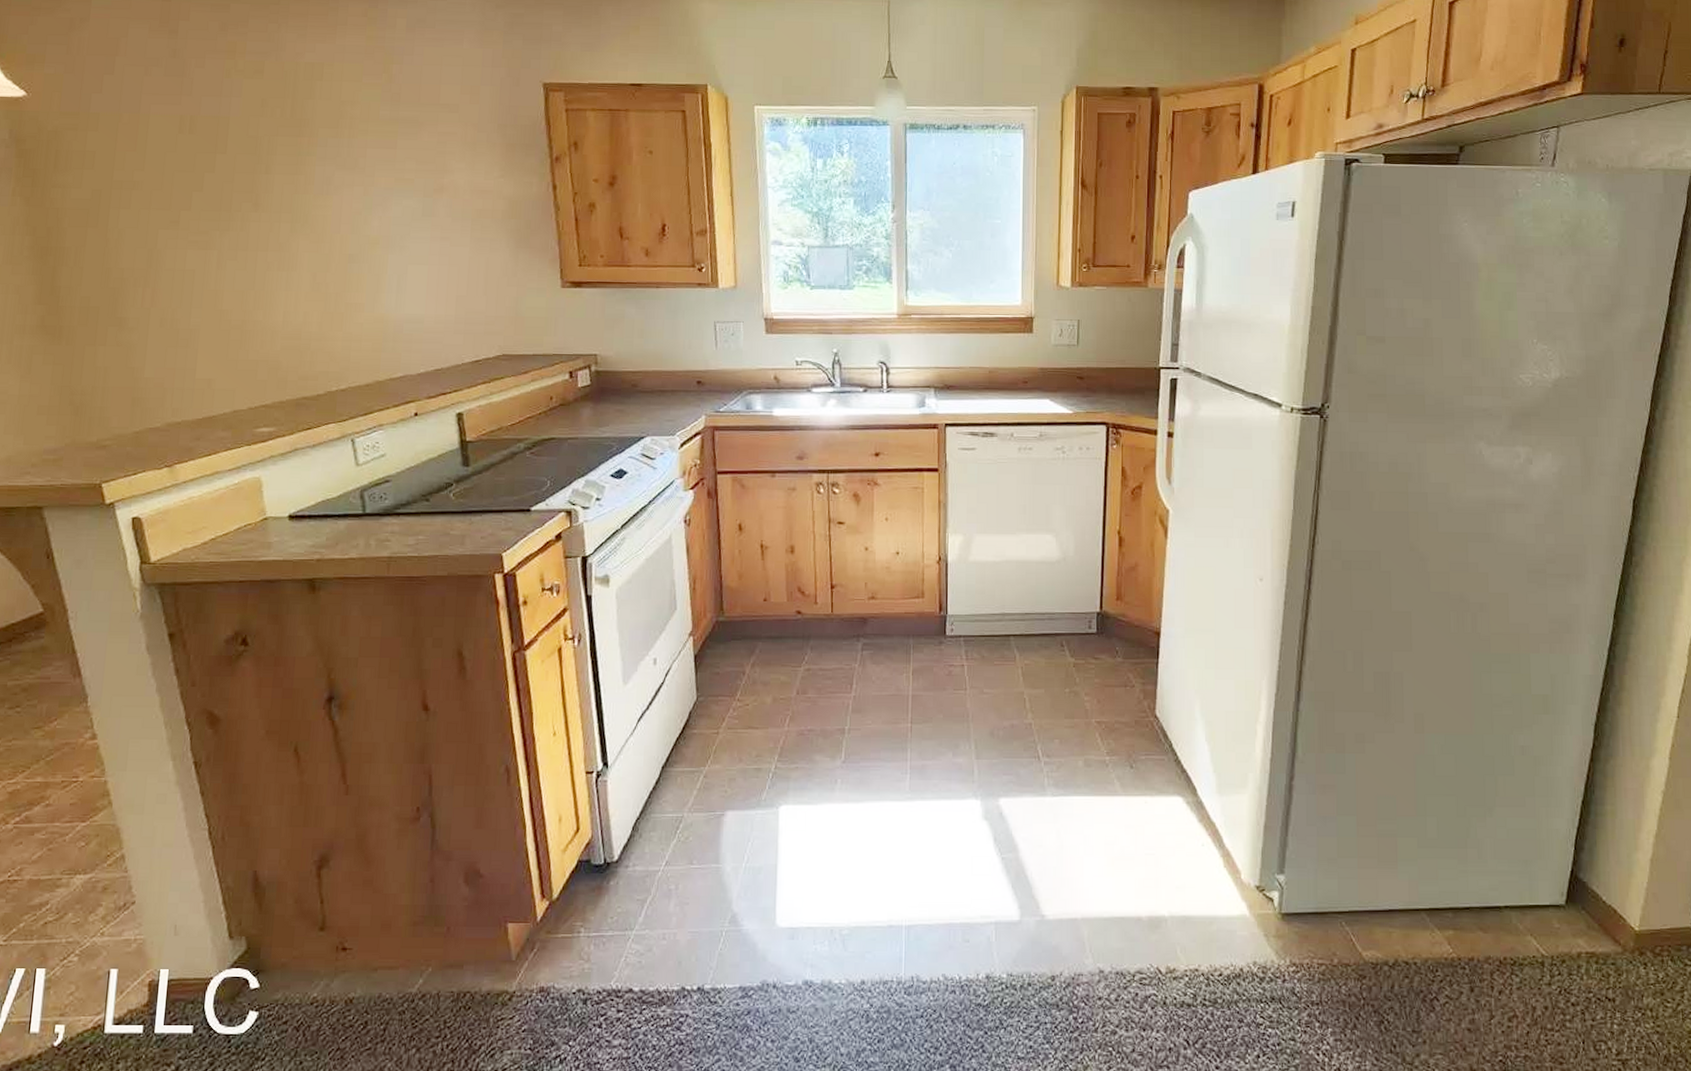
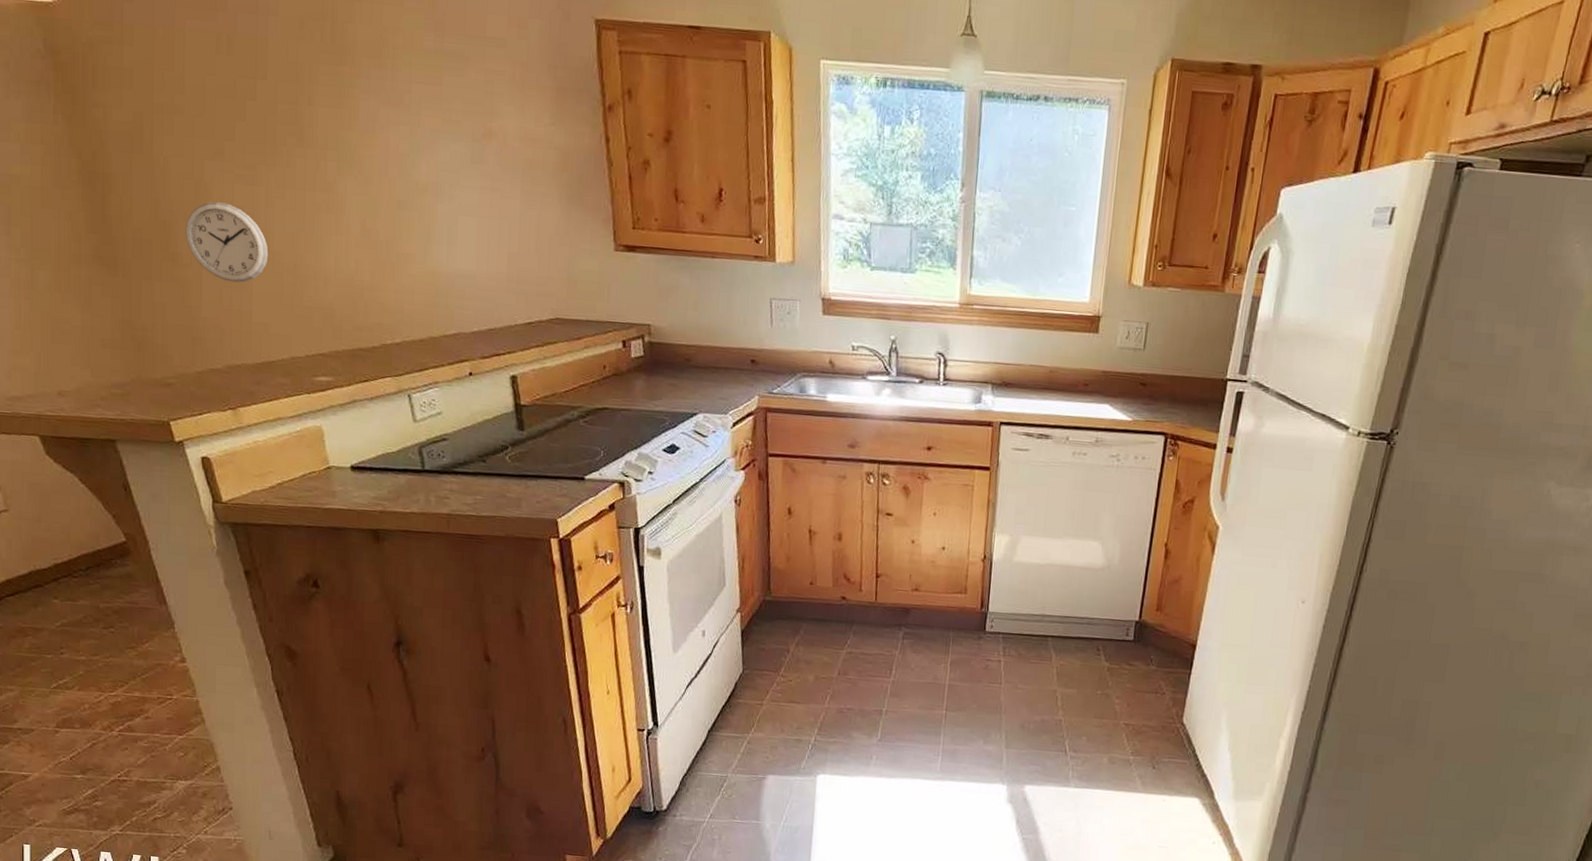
wall clock: none [134,267,217,342] -> present [185,202,269,283]

